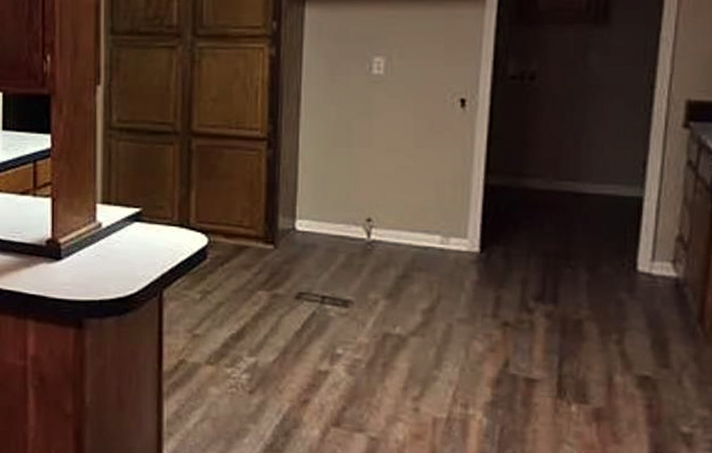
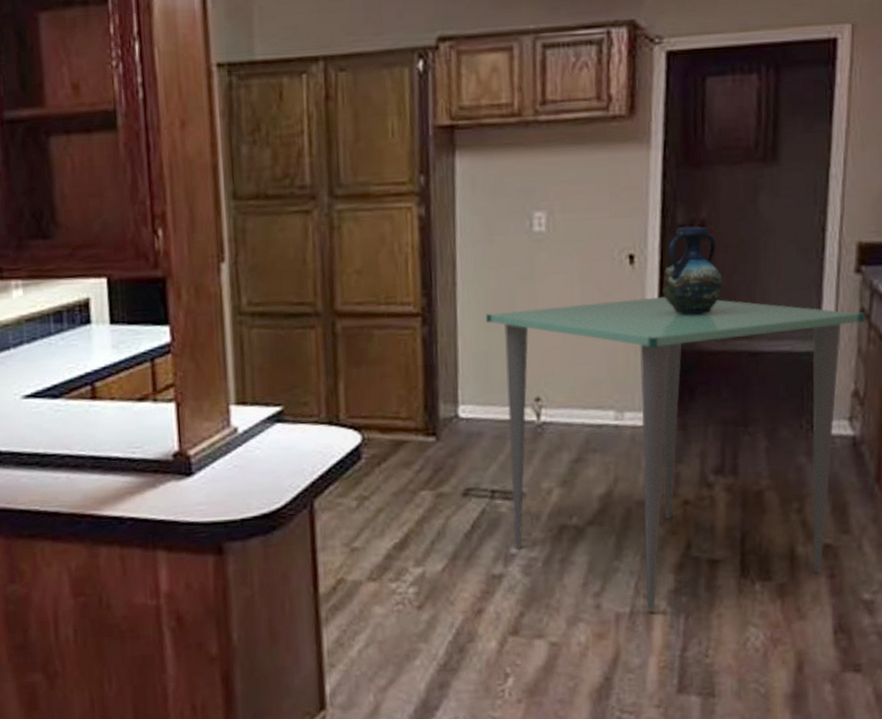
dining table: none [325,137,693,419] -> present [486,296,866,611]
vase: none [491,76,550,156] -> present [662,225,723,315]

